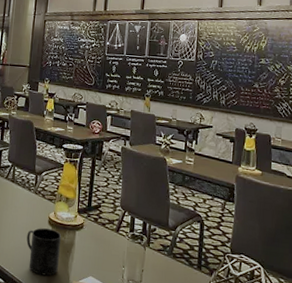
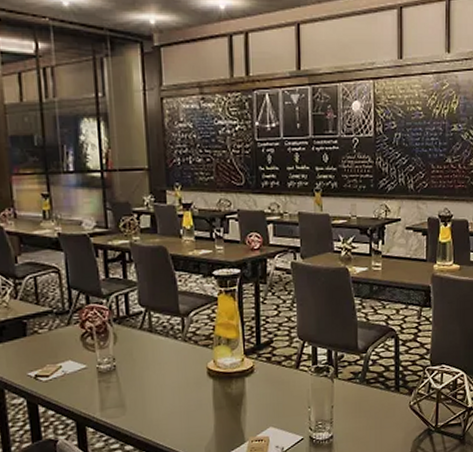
mug: present [26,228,61,276] -> none [181,382,228,440]

